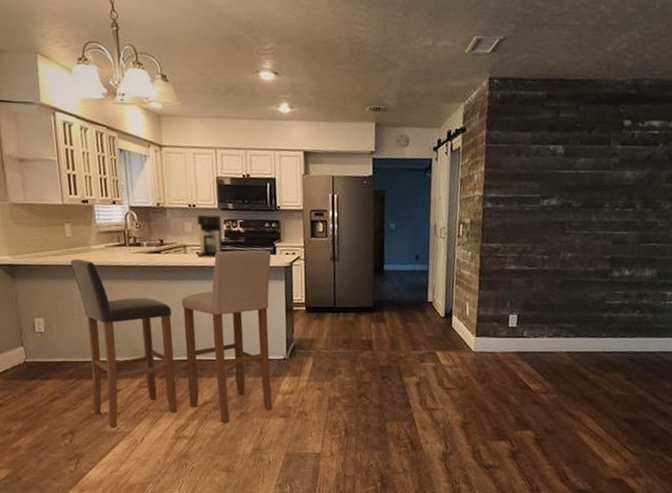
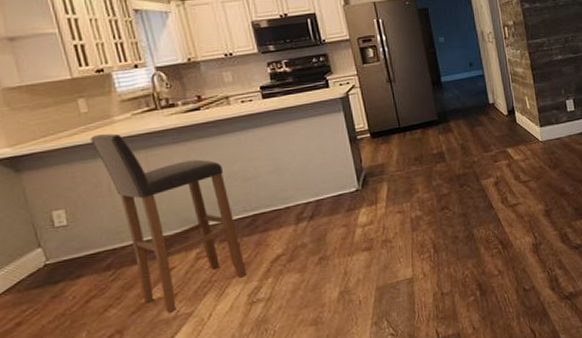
bar stool: present [182,249,273,424] -> none [233,85,354,274]
coffee maker: present [196,214,223,259] -> none [236,60,271,107]

